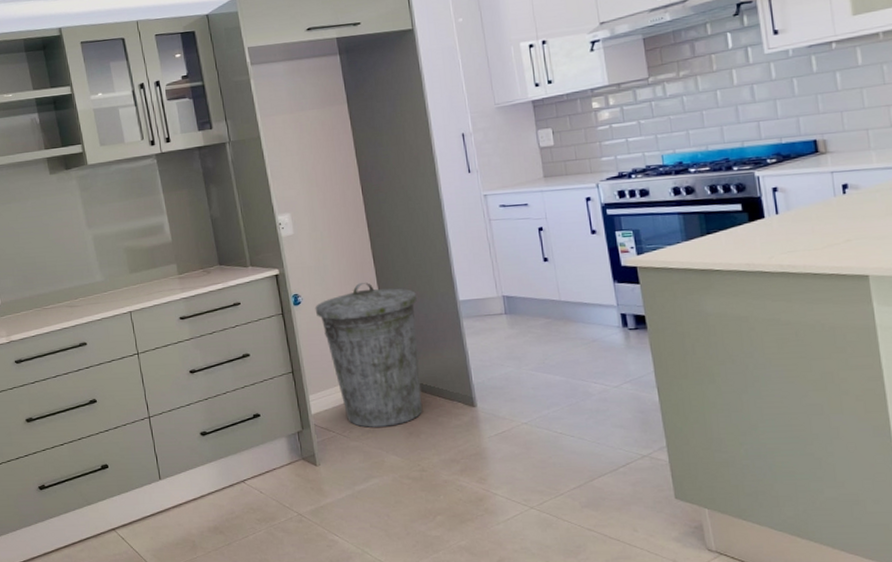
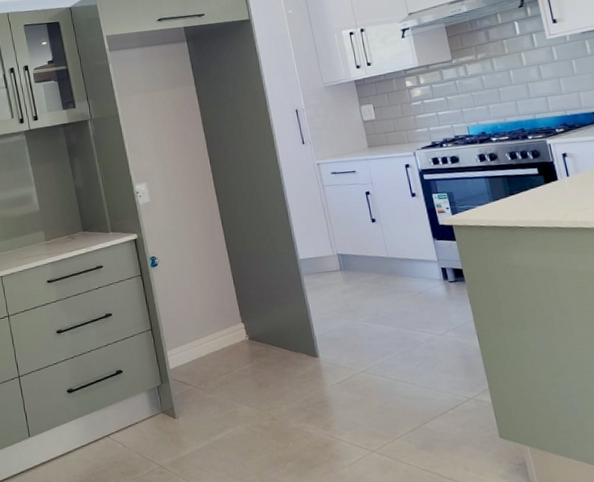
trash can: present [315,283,423,428] -> none [170,245,271,380]

